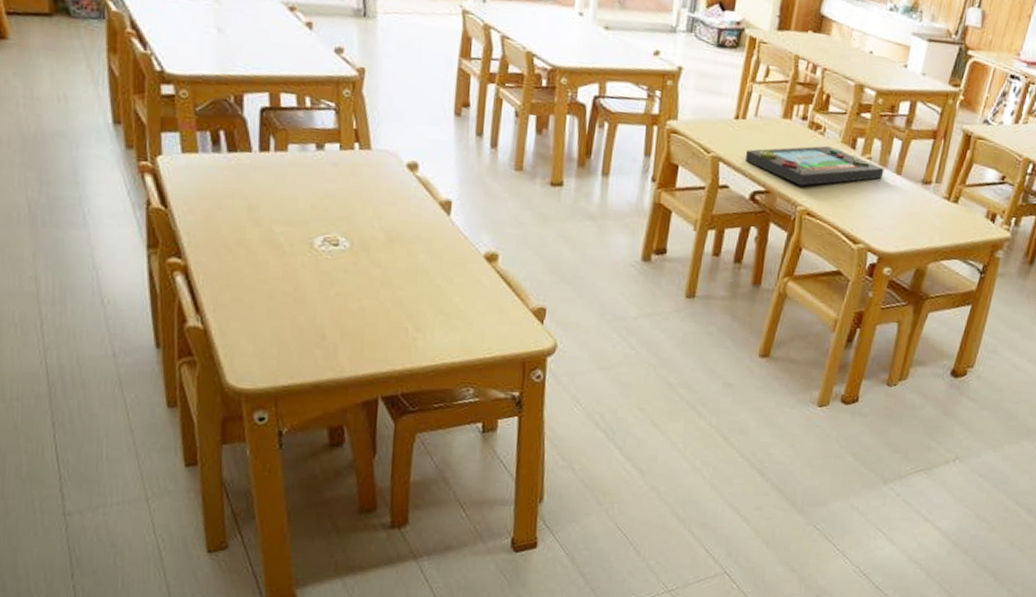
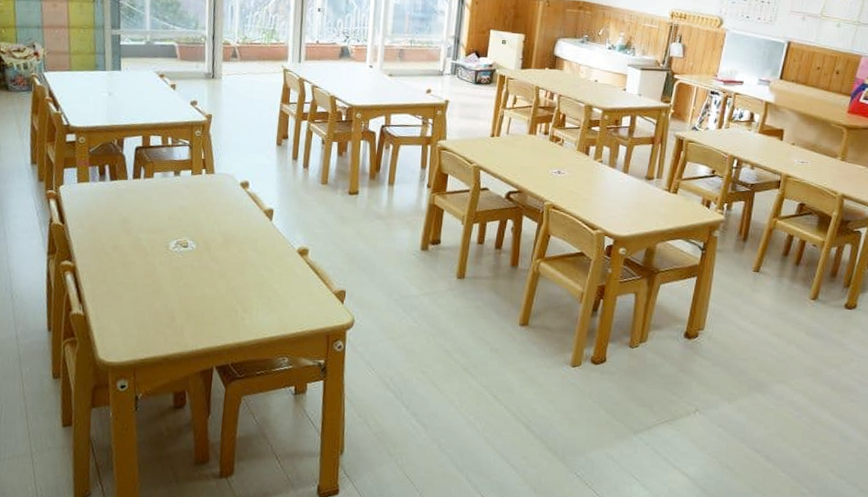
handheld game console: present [744,145,885,186] -> none [500,153,614,186]

